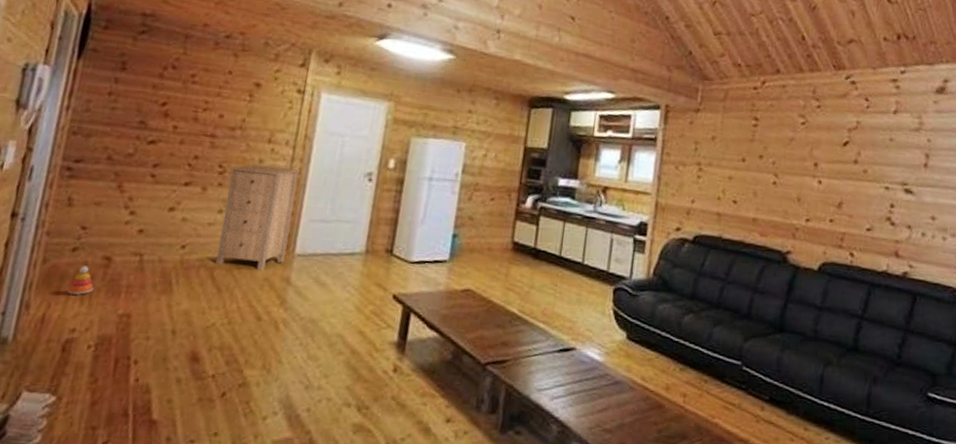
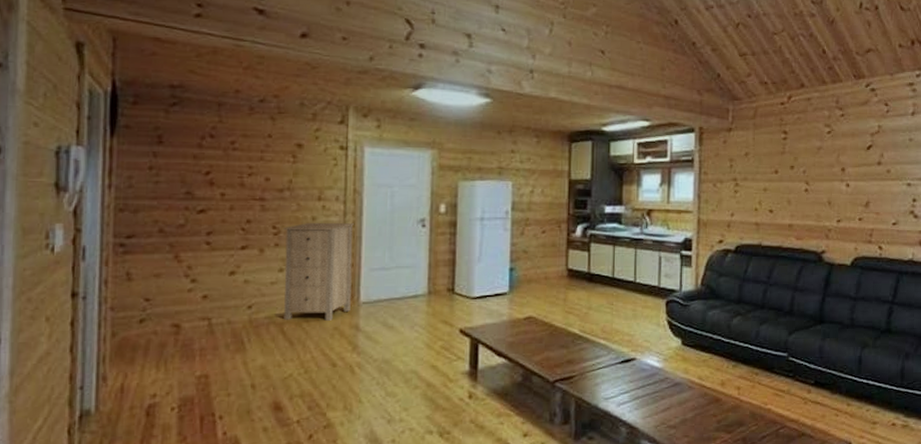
stacking toy: present [66,265,94,295] -> none [141,335,167,363]

